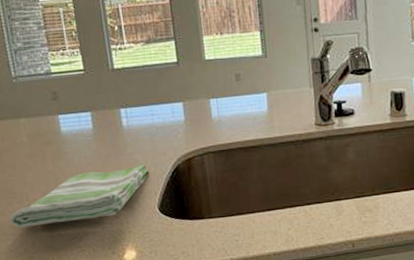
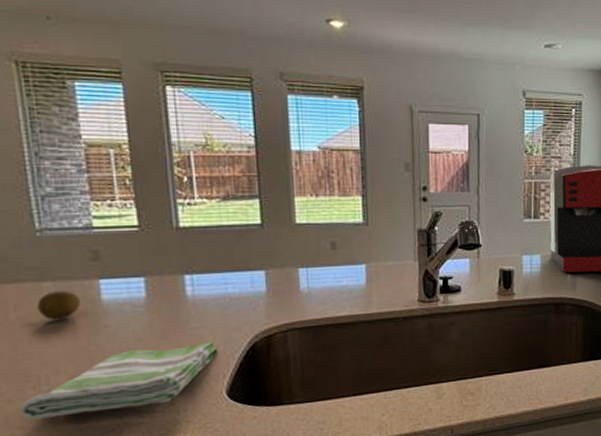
fruit: none [17,125,46,149] -> present [37,290,80,320]

